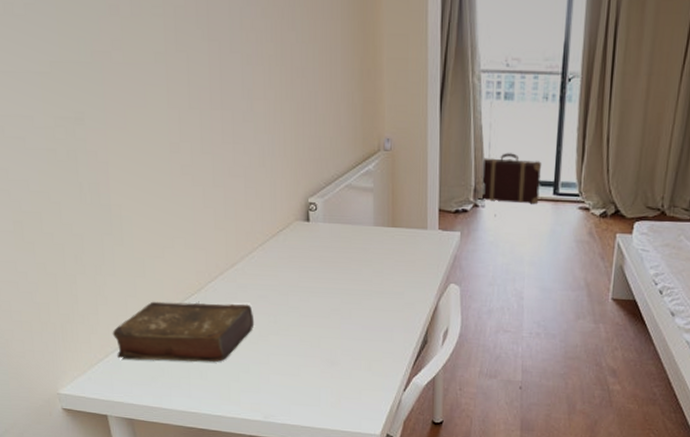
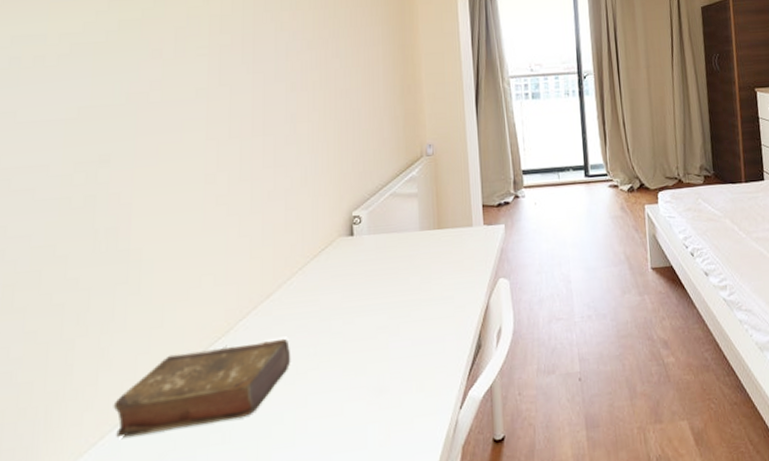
suitcase: present [478,153,542,205] -> none [518,144,573,191]

